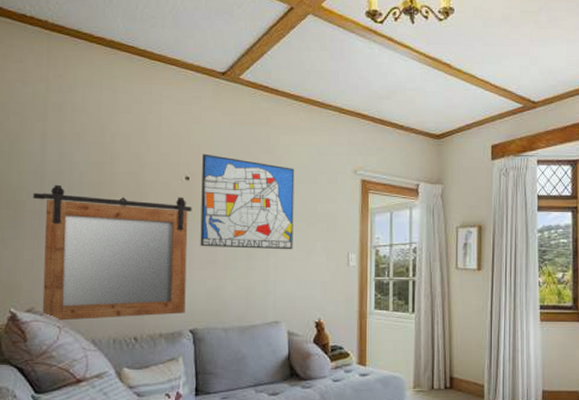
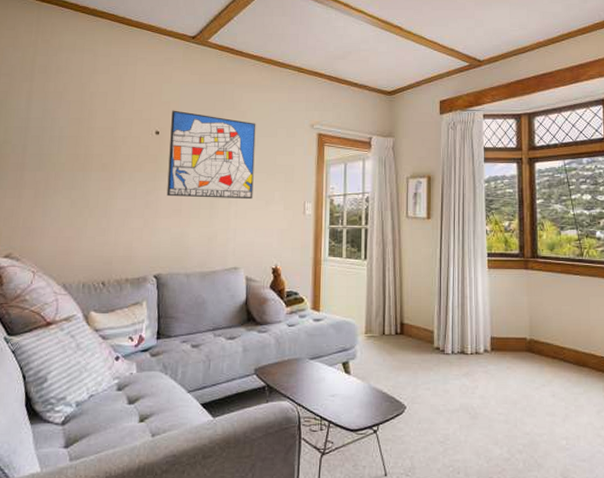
mirror: present [33,184,192,321] -> none [17,139,161,266]

